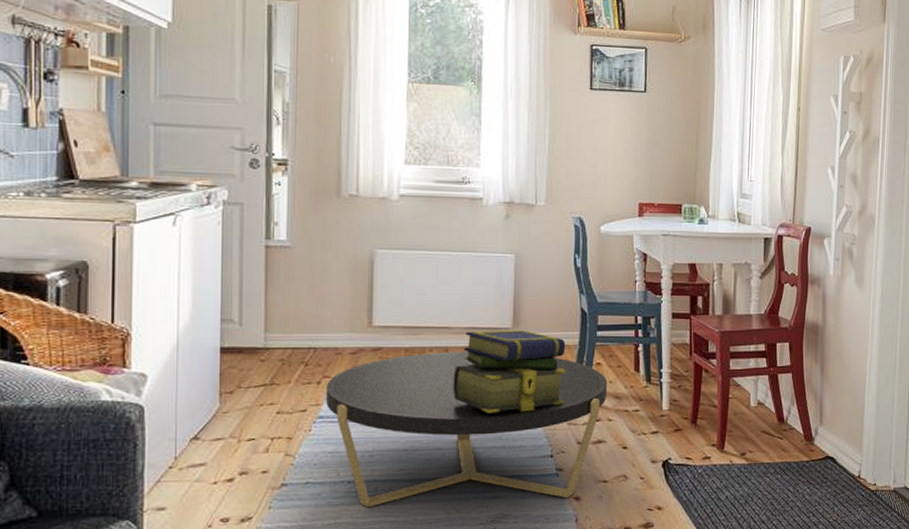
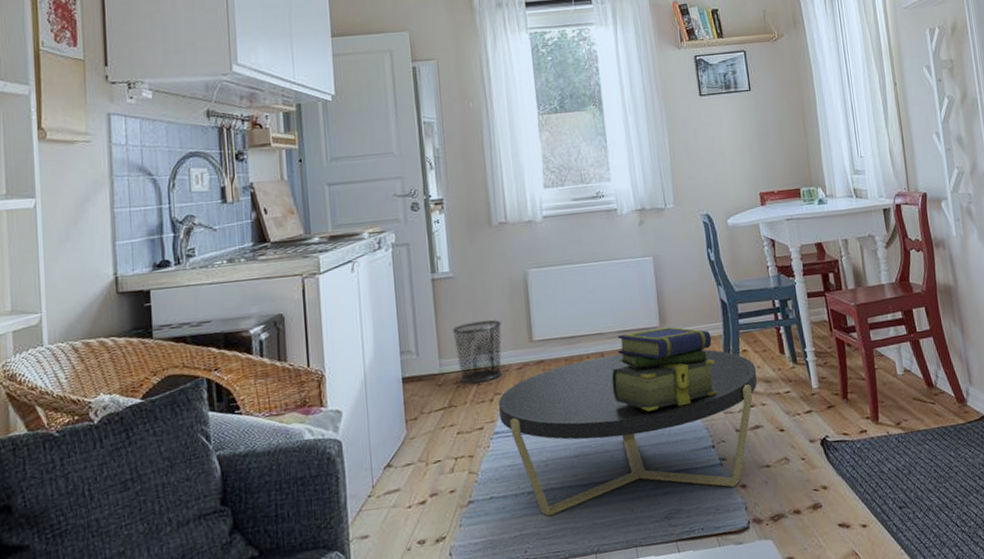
waste bin: none [282,297,339,363] -> present [452,319,503,384]

